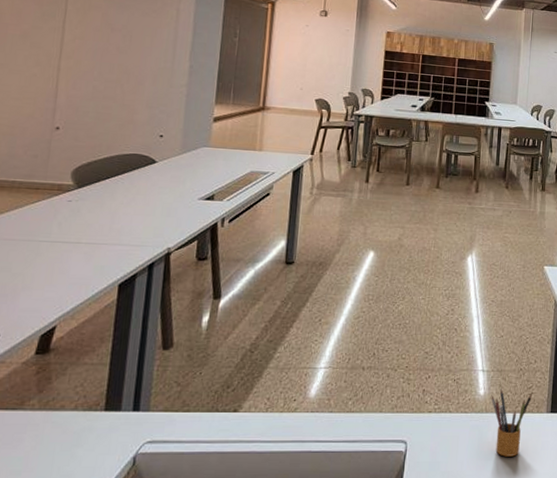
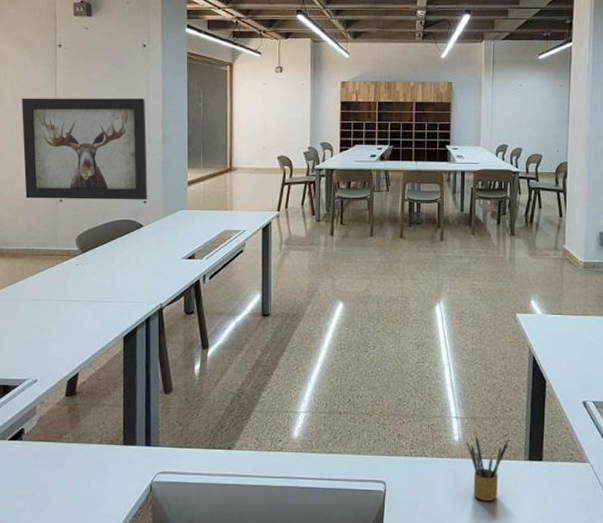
wall art: none [12,12,174,135] -> present [22,98,148,200]

